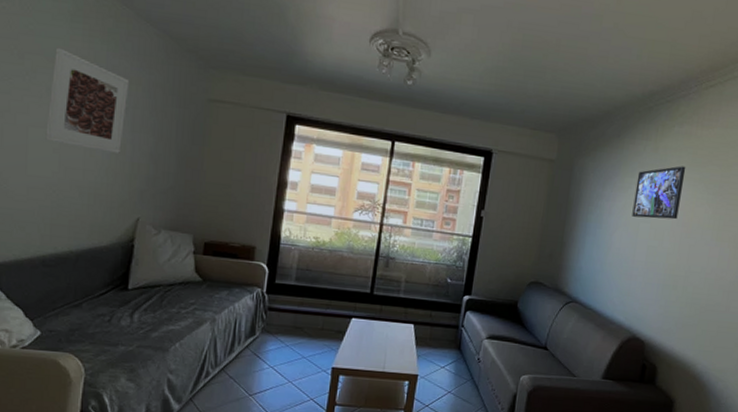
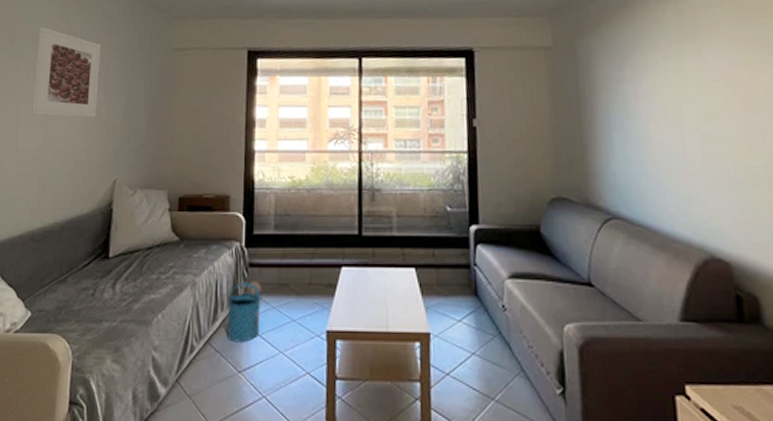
watering can: none [242,322,278,372] -> present [227,281,261,343]
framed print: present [632,166,686,220] -> none [662,25,733,98]

